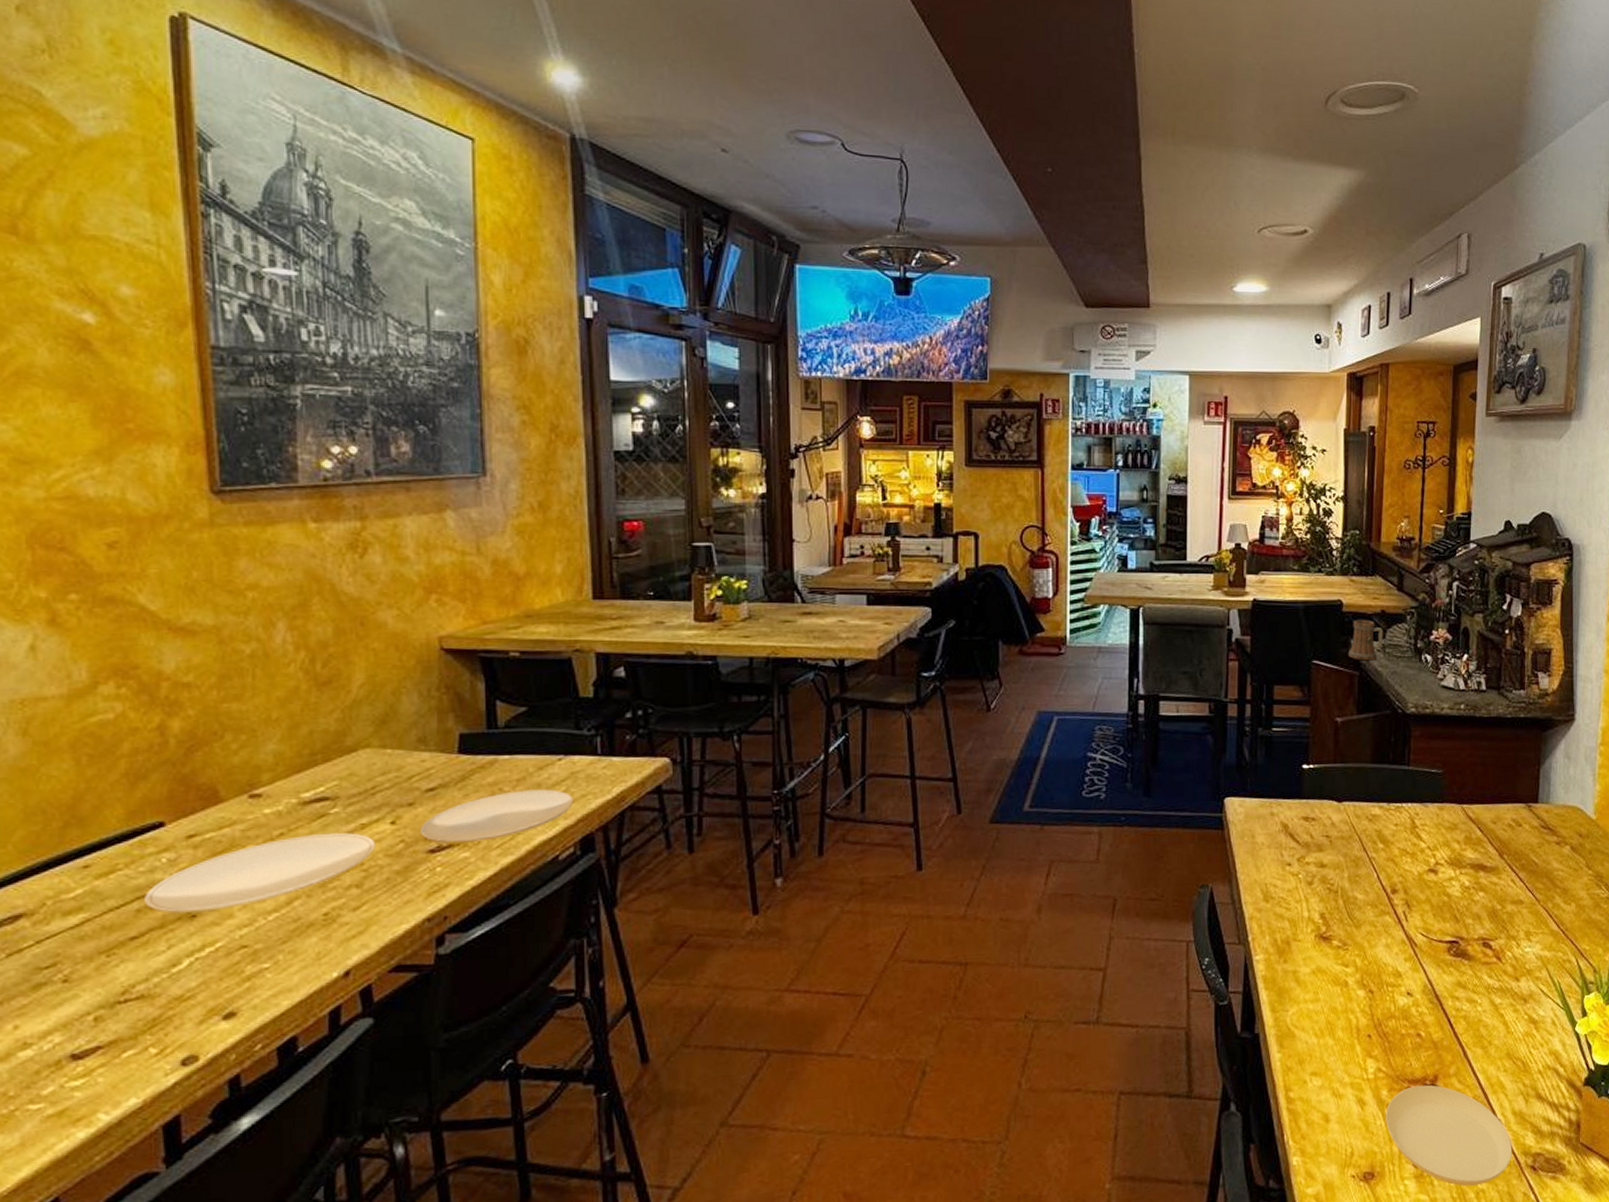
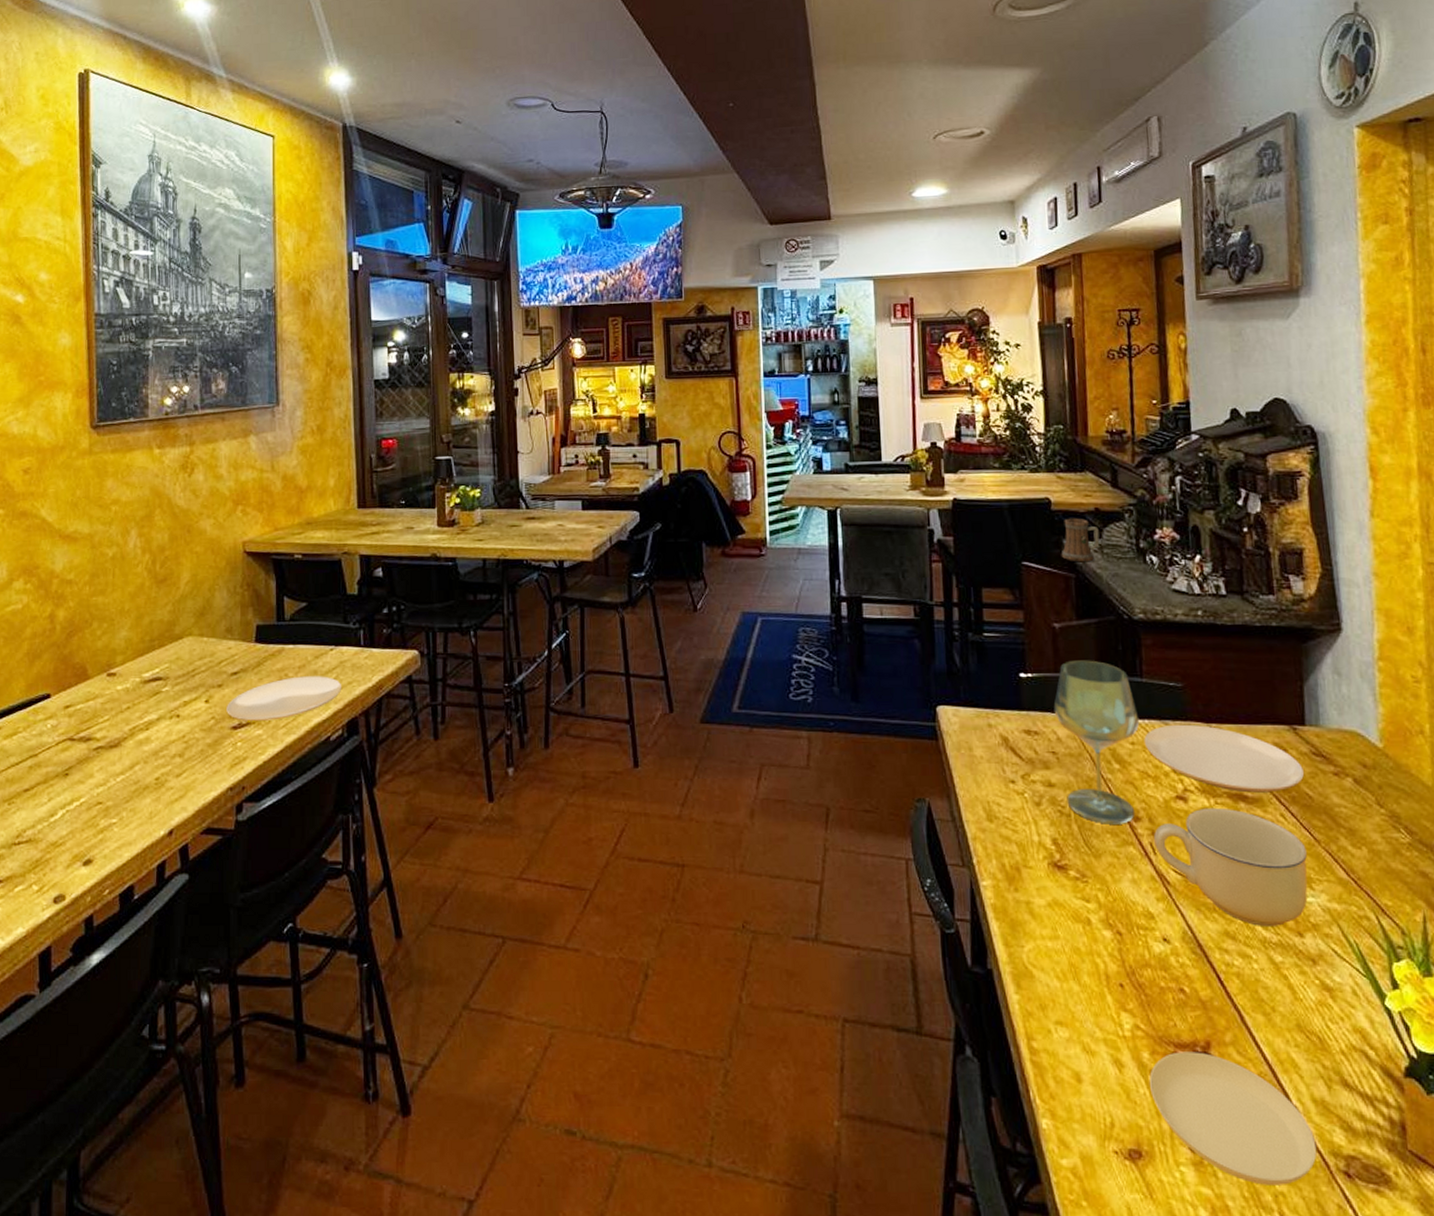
plate: present [145,832,375,914] -> none [35,708,193,771]
wine glass: none [1330,751,1404,898] -> present [1053,660,1140,824]
plate: none [1406,806,1533,863] -> present [1144,724,1304,793]
cup: none [1406,877,1529,976] -> present [1153,807,1308,928]

